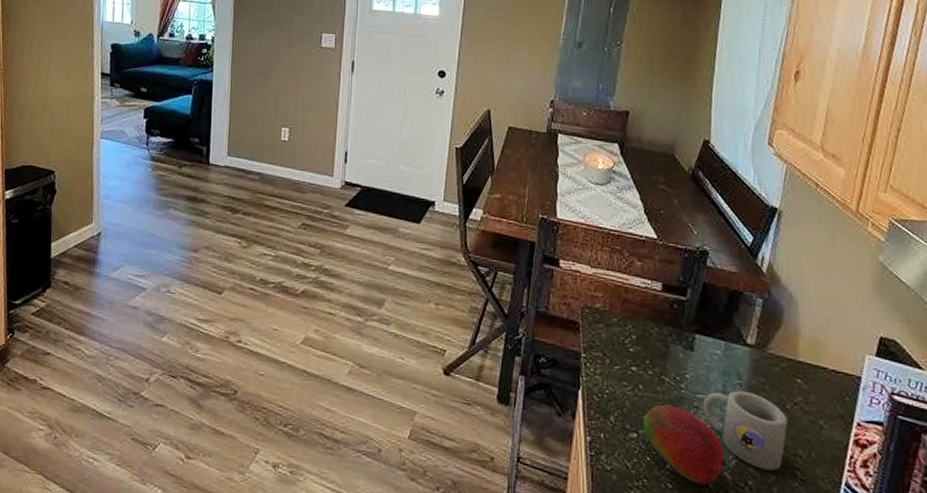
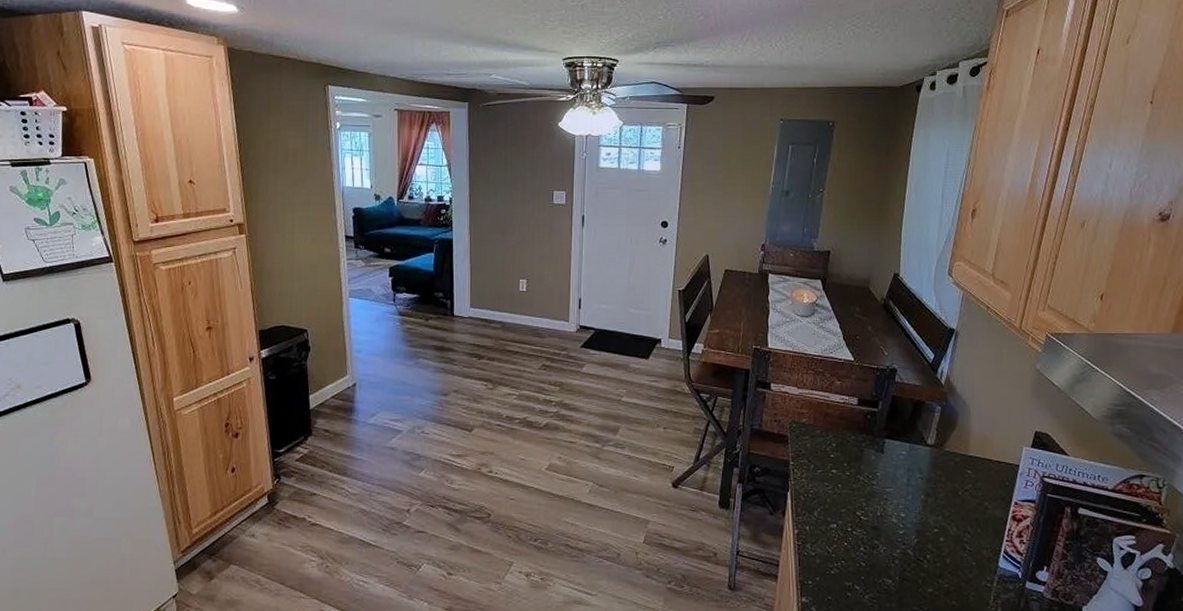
fruit: present [642,404,727,484] -> none [840,499,910,560]
mug: present [703,390,788,471] -> none [891,483,960,545]

